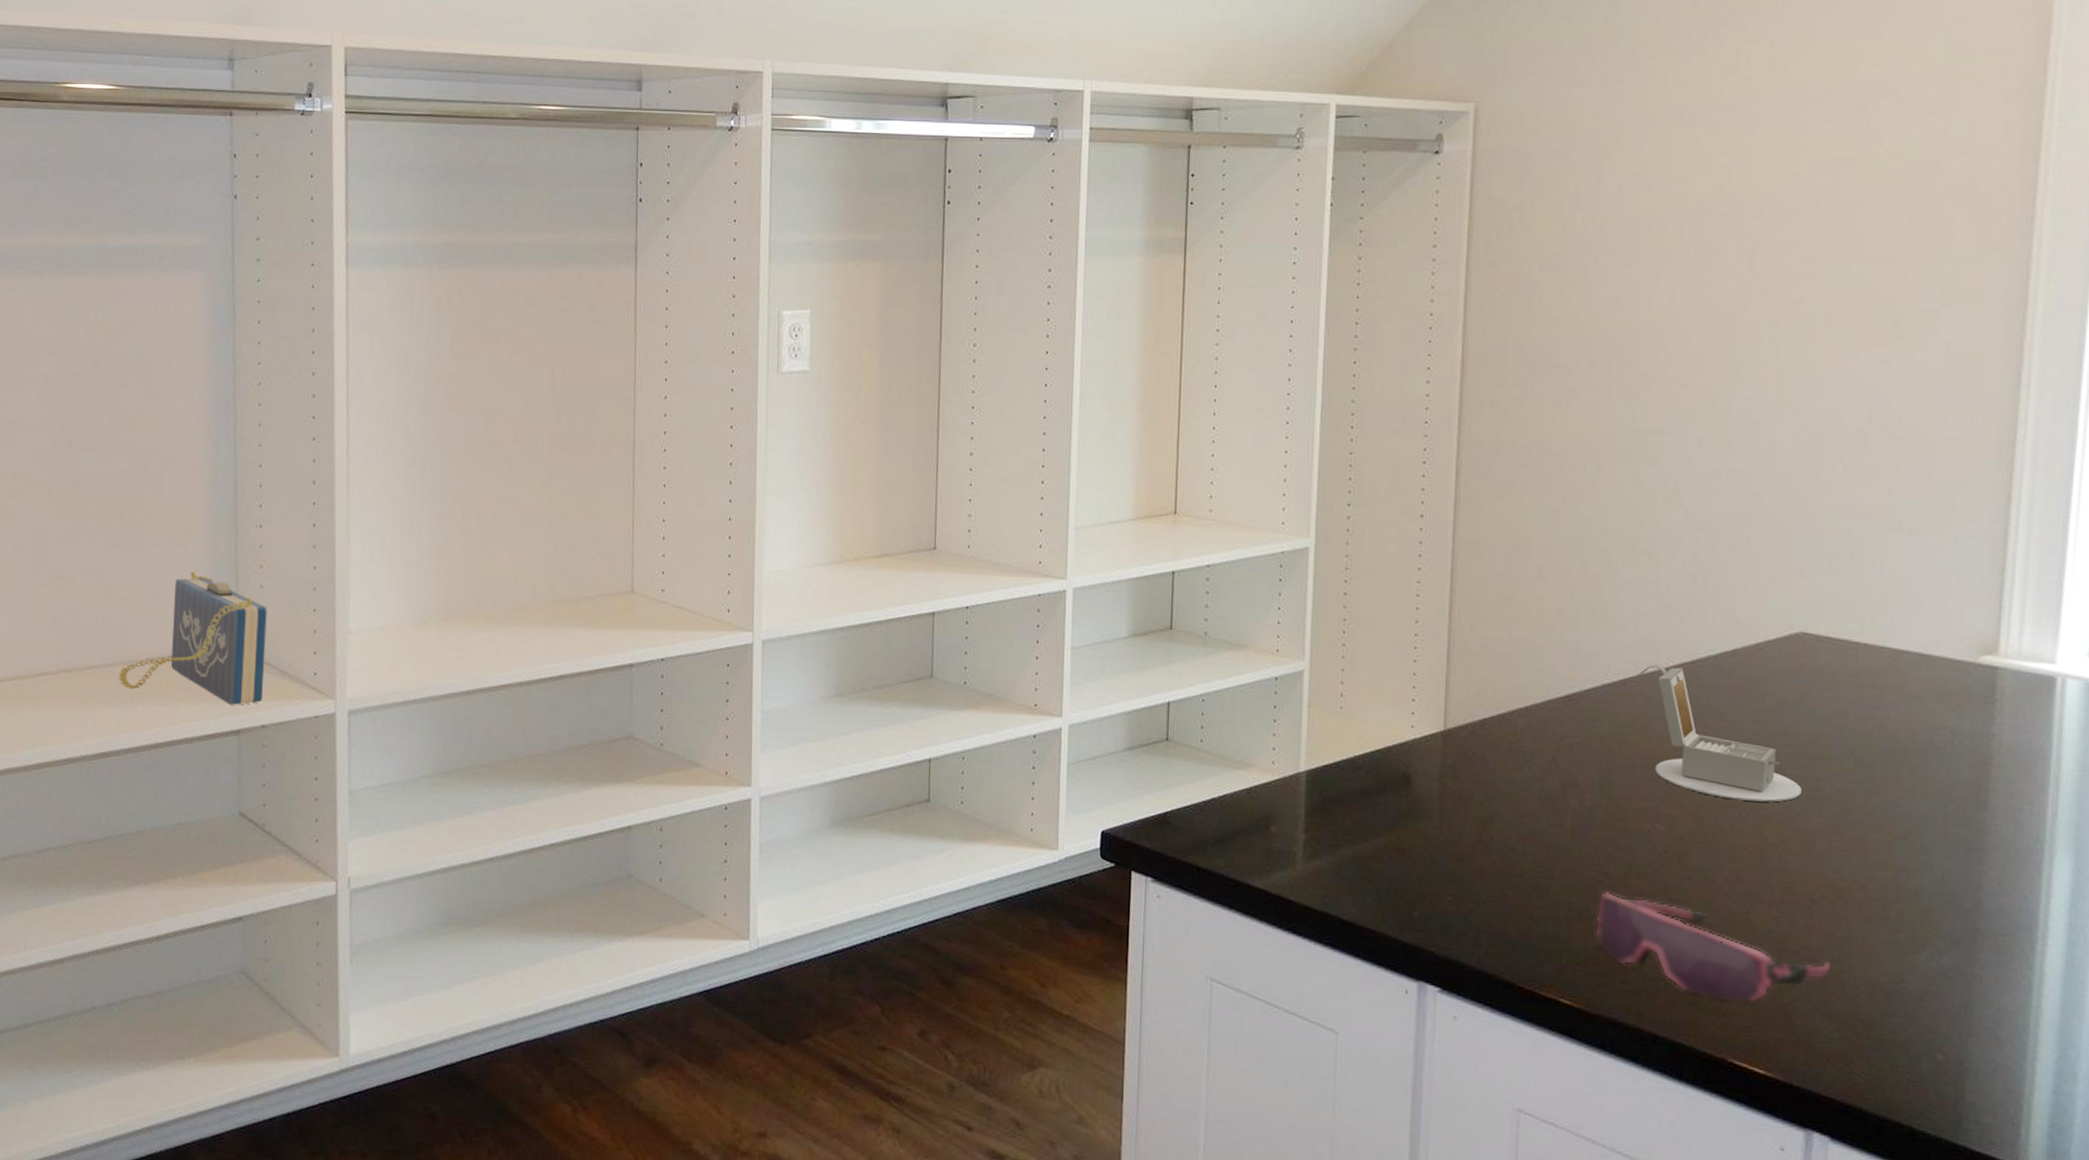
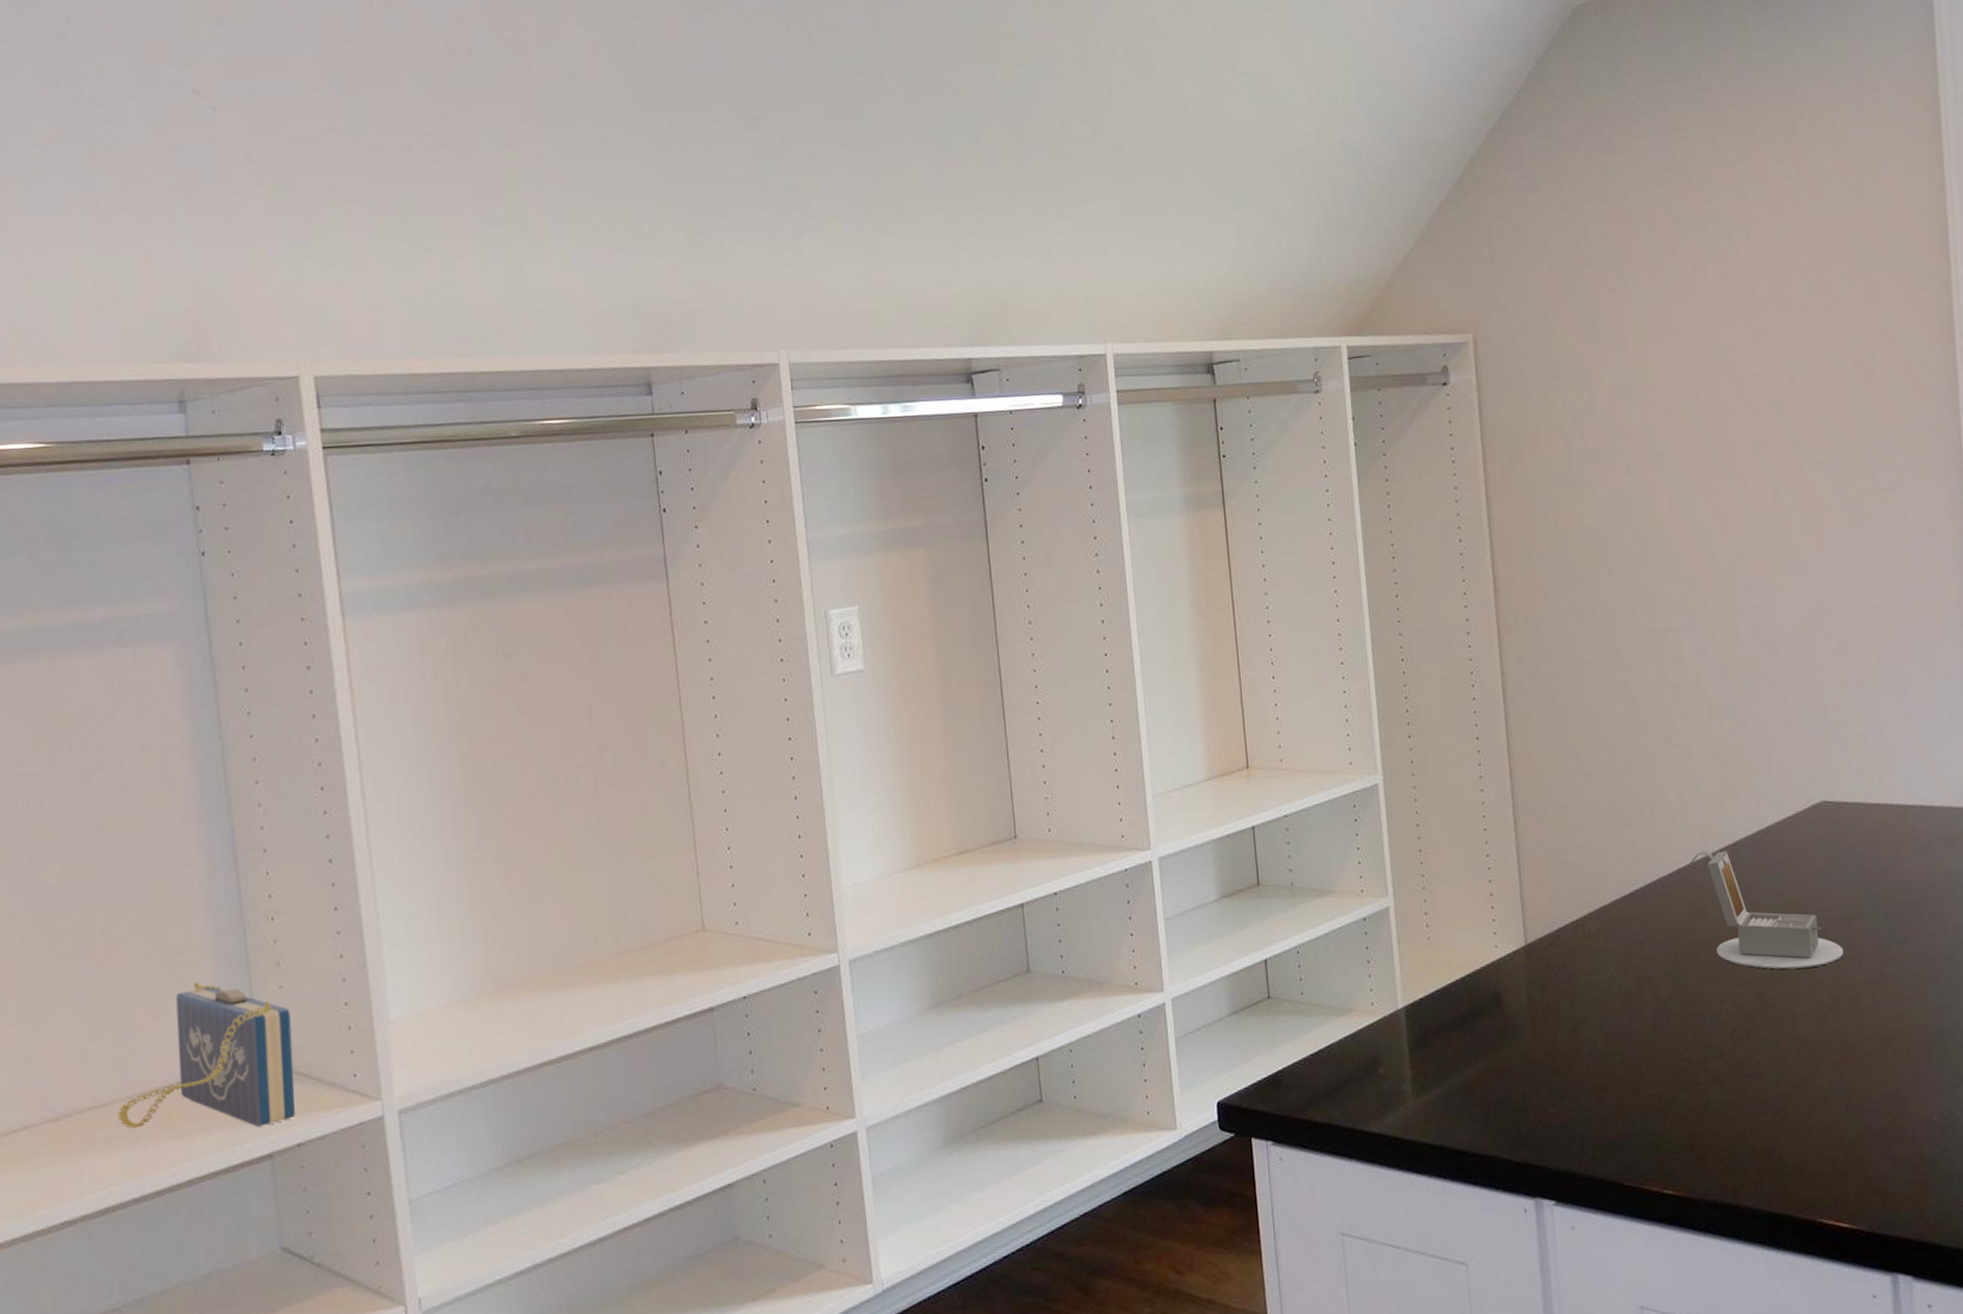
sunglasses: present [1594,891,1833,1003] -> none [1684,1077,1893,1165]

